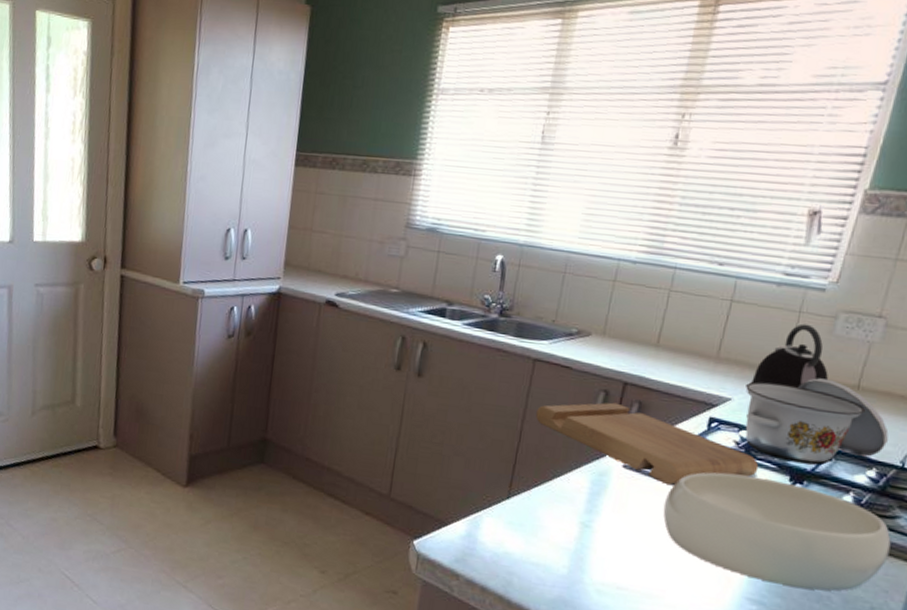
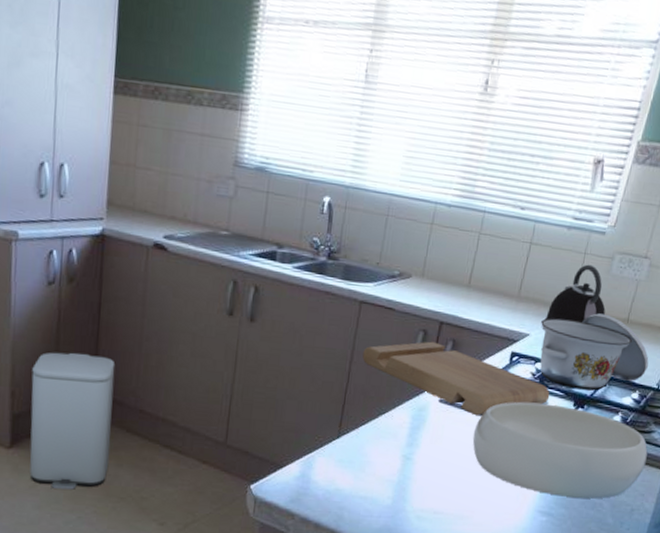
pedal bin: none [202,399,286,531] -> present [29,352,116,490]

